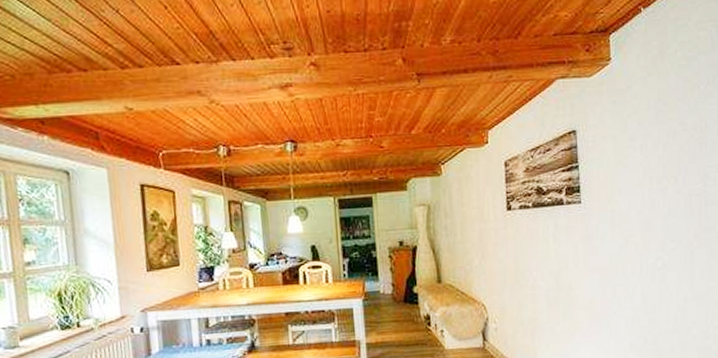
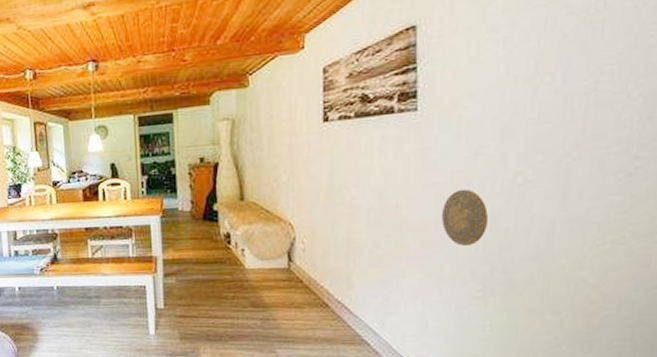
decorative plate: none [605,271,640,322] -> present [442,189,489,247]

